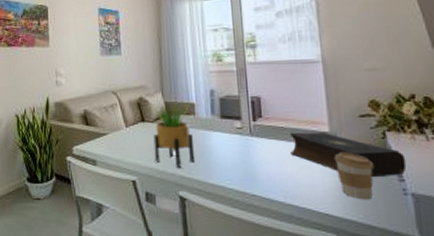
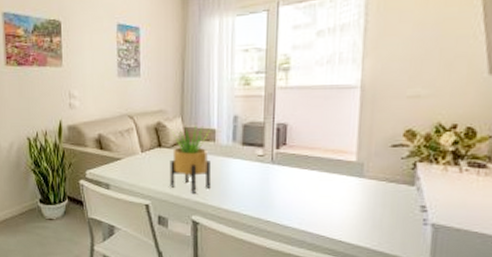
book: present [290,131,407,178] -> none [311,161,433,208]
coffee cup: present [334,151,374,200] -> none [356,181,398,229]

